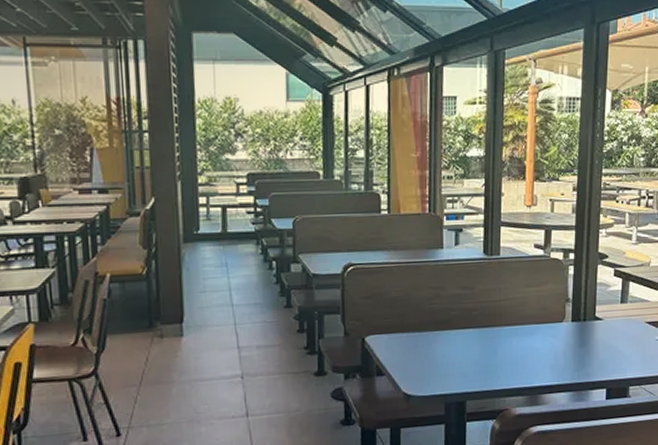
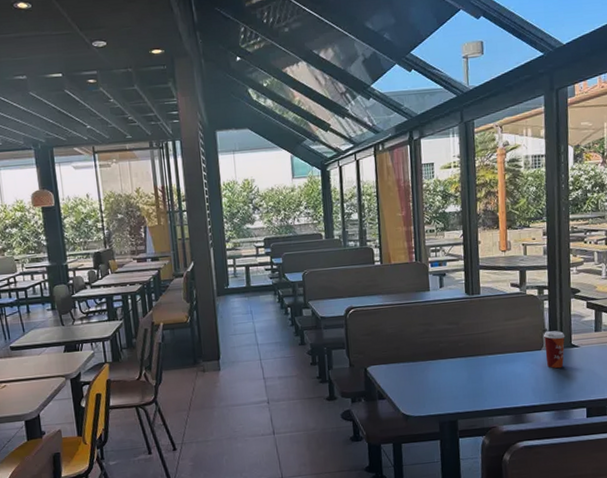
paper cup: none [567,300,589,344] -> present [544,331,565,369]

